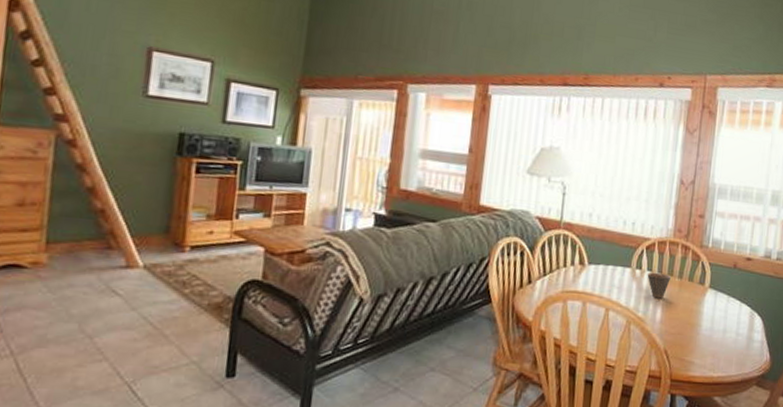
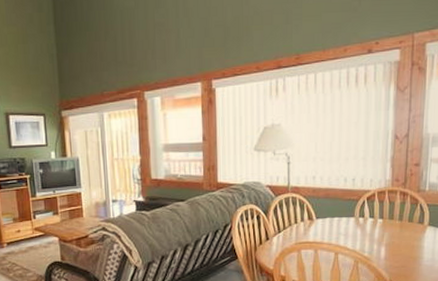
cup: present [647,272,671,299] -> none [370,218,391,240]

